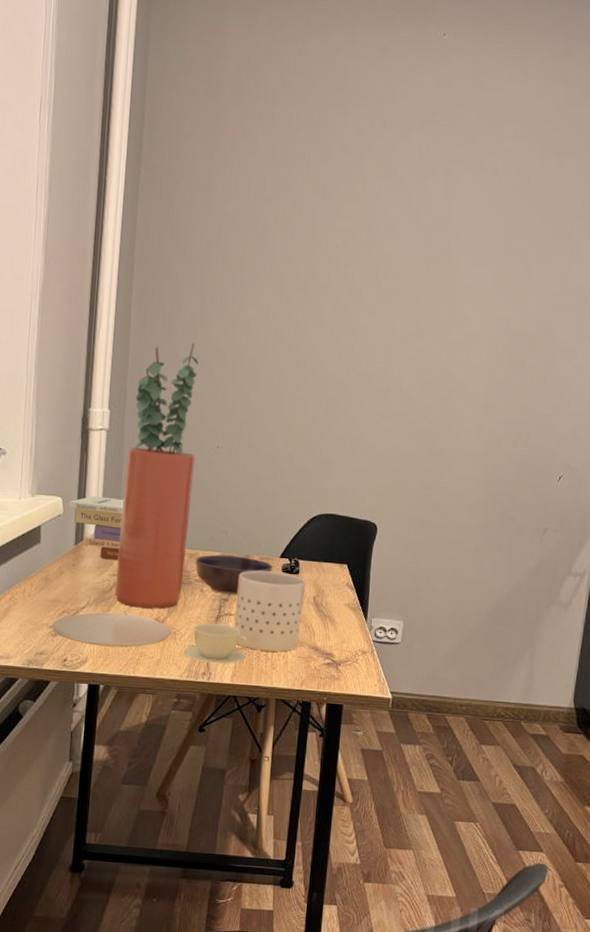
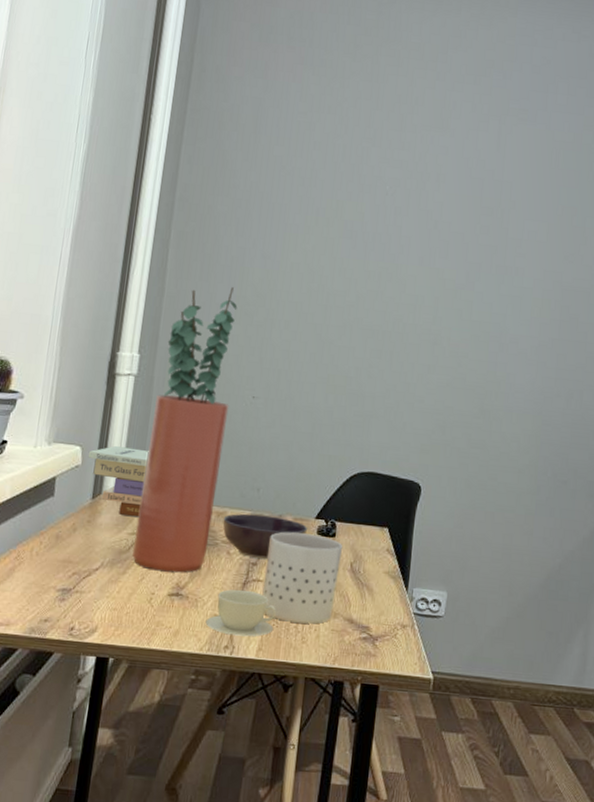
plate: present [52,612,172,648] -> none [60,575,194,616]

